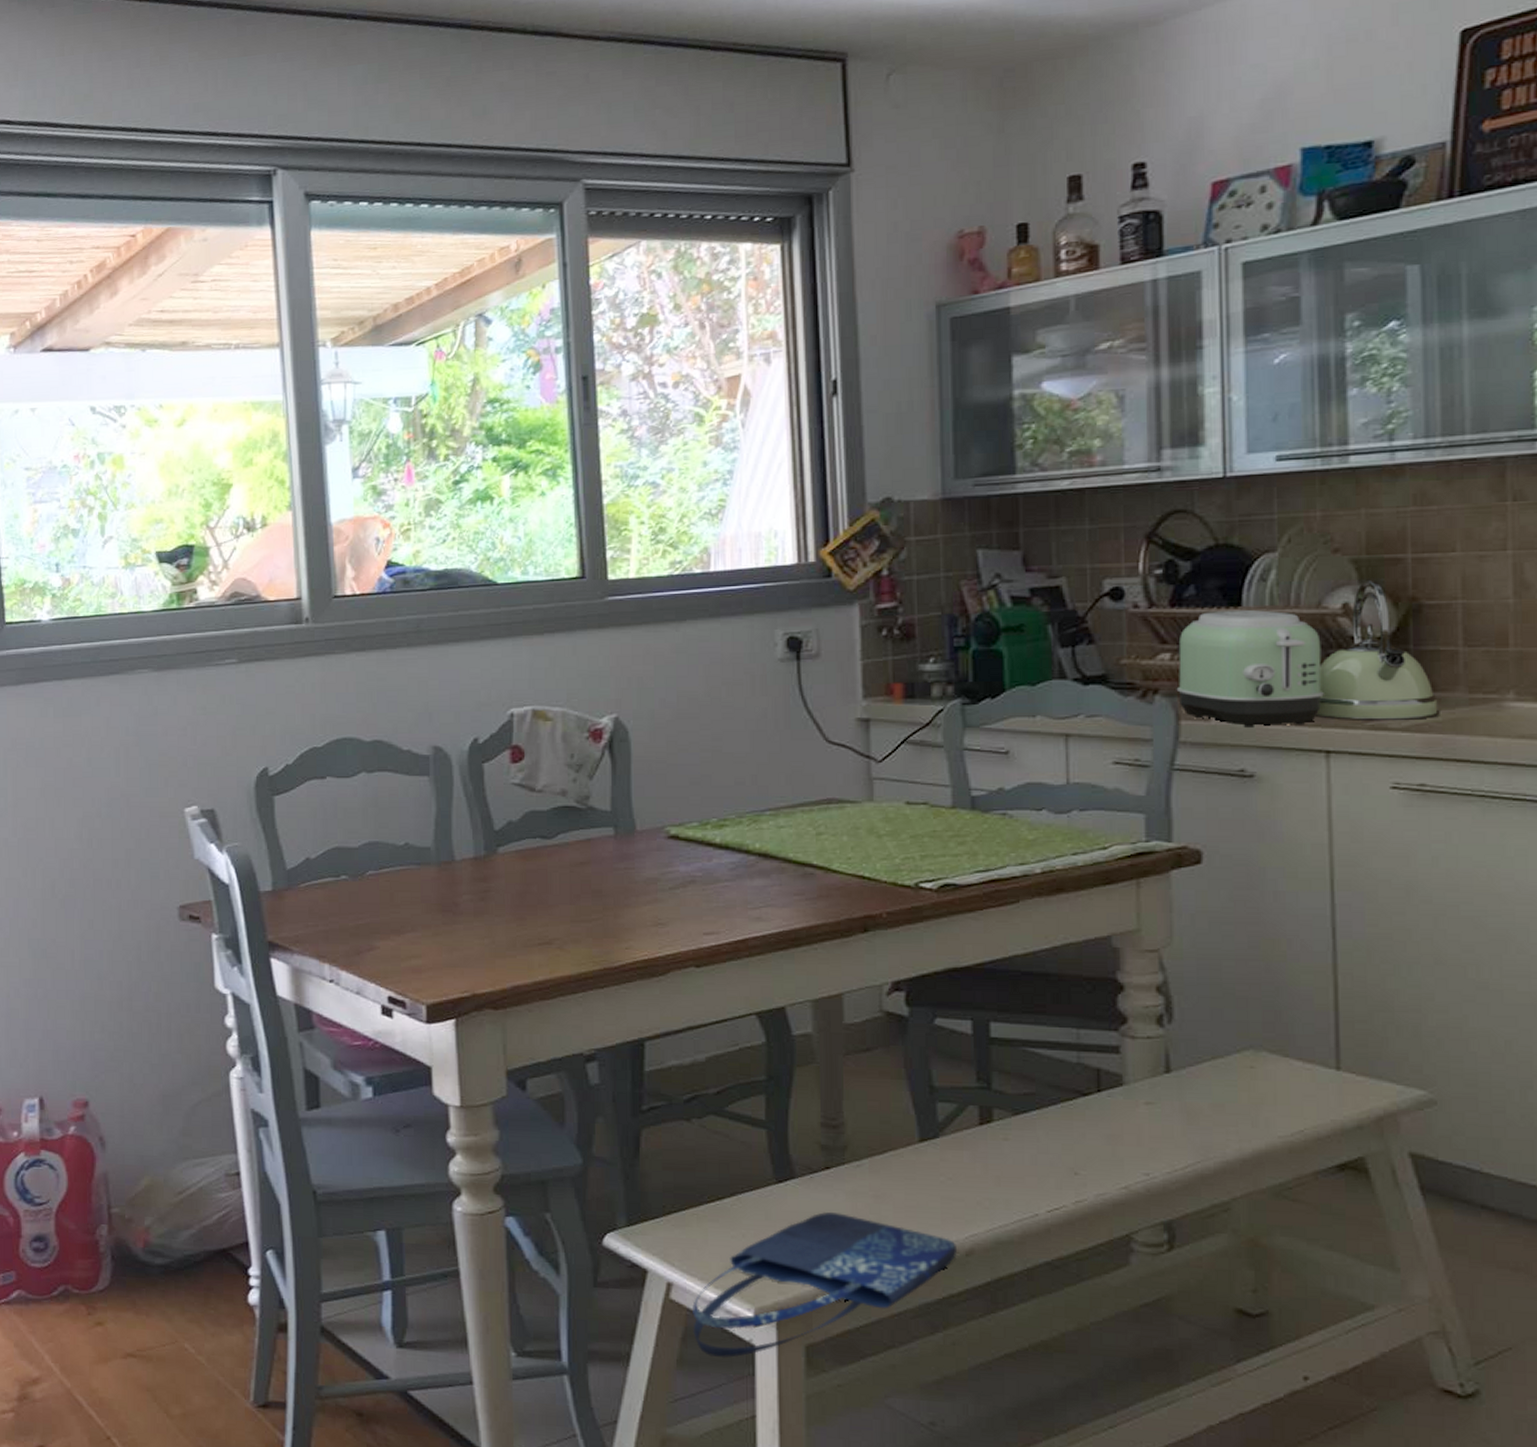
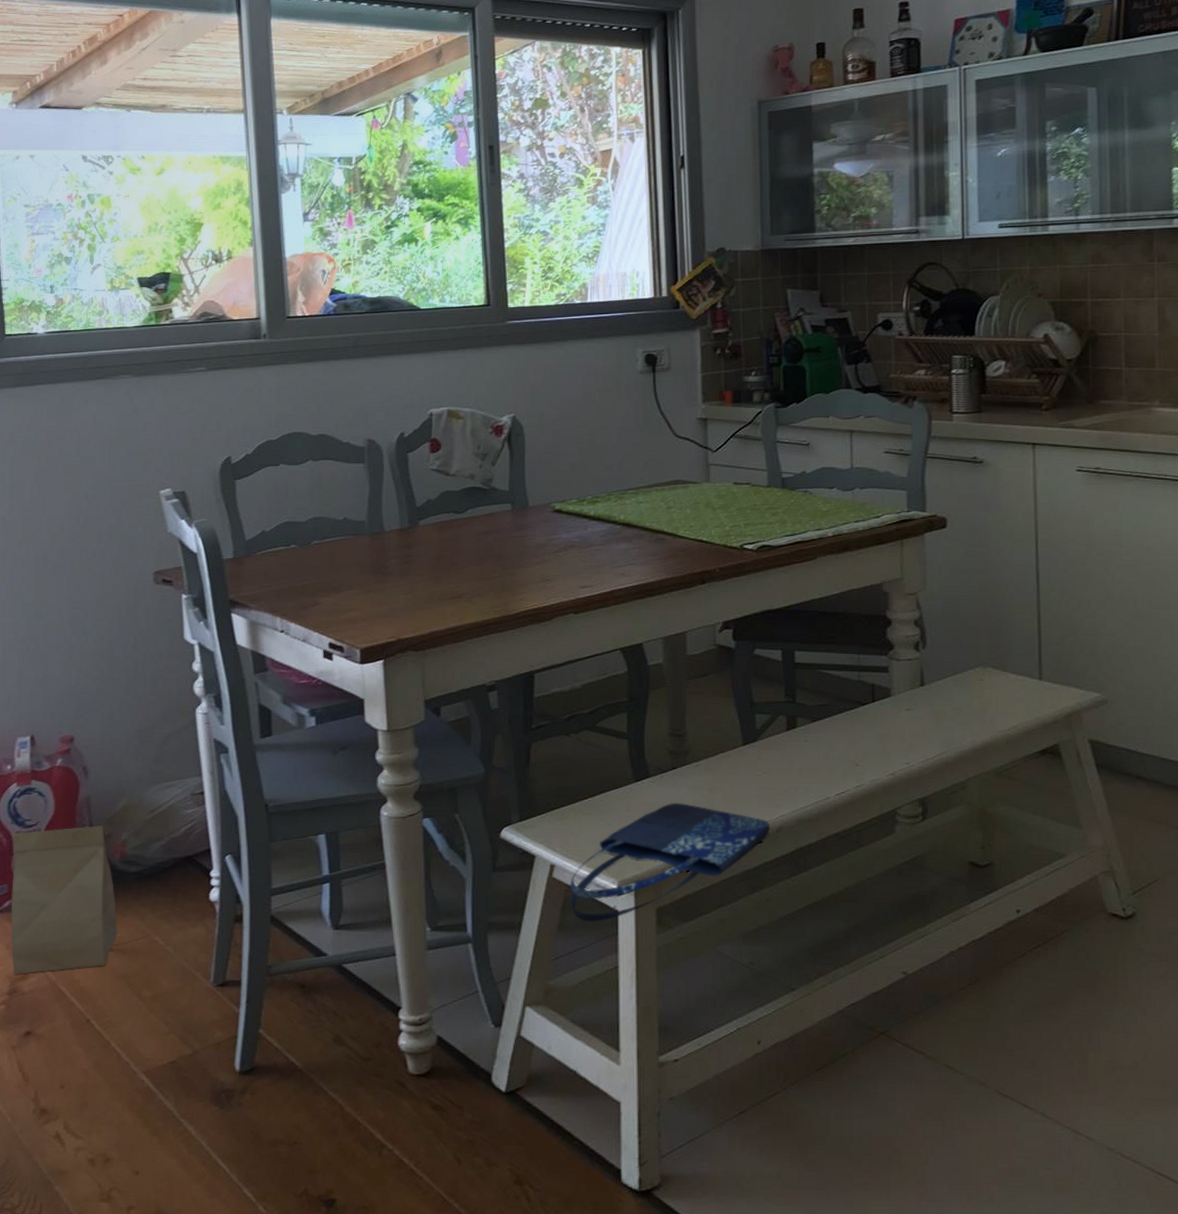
paper bag: none [19,1207,141,1378] -> present [10,826,118,974]
toaster: present [1176,610,1324,729] -> none [929,339,1031,427]
kettle: present [1314,579,1440,720] -> none [1025,317,1110,421]

